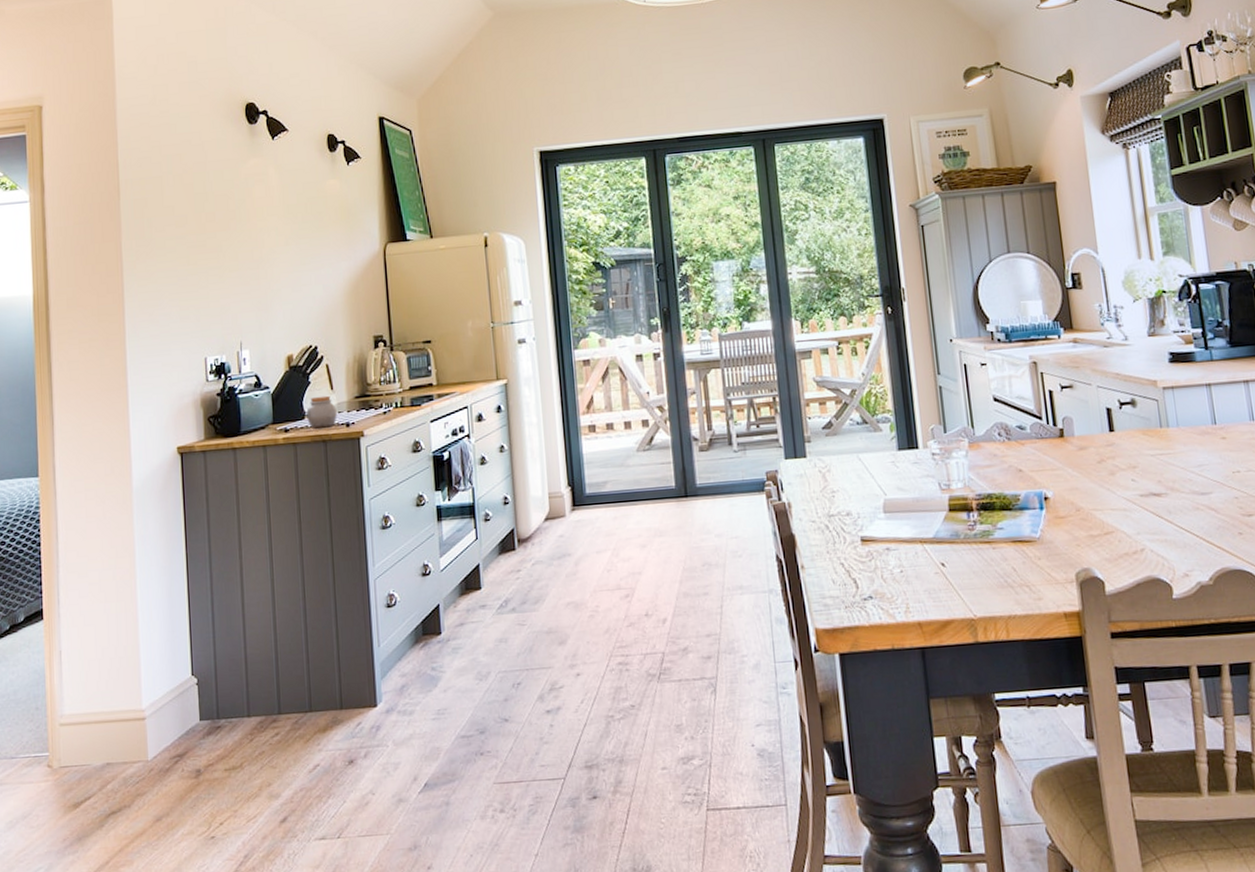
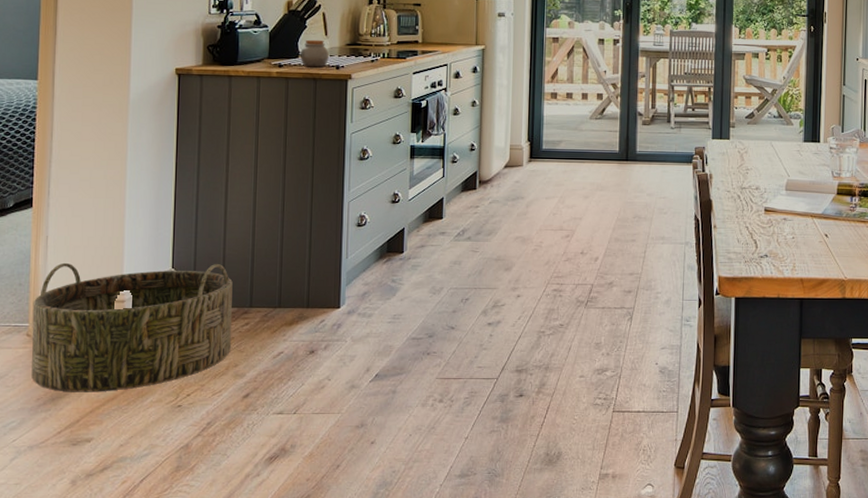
basket: none [51,666,263,829] -> present [31,262,233,392]

